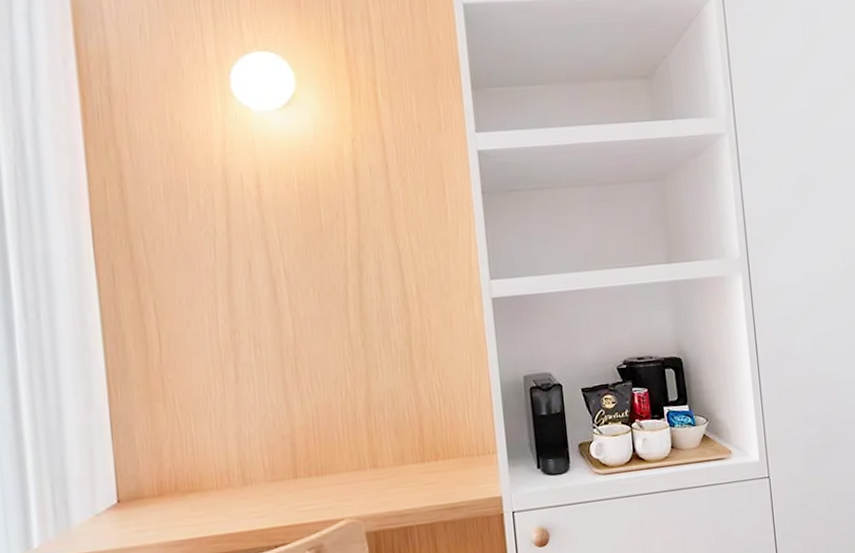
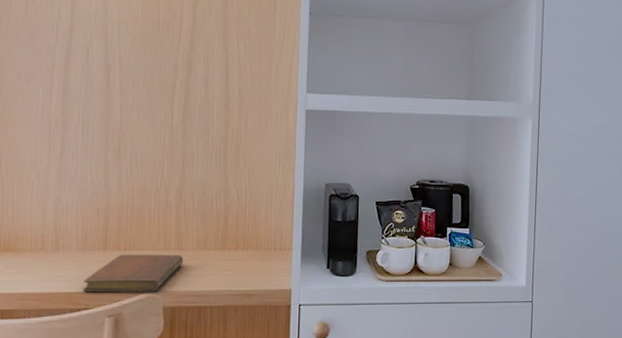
notebook: none [276,473,382,527] -> present [83,254,184,293]

